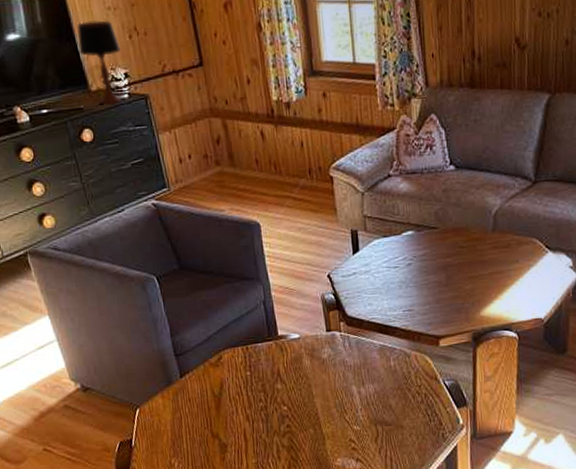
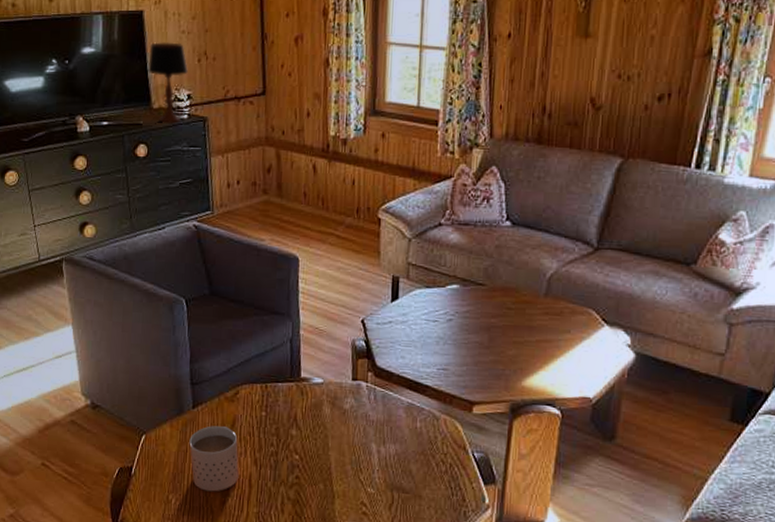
mug: none [182,390,234,451] -> present [189,425,239,492]

